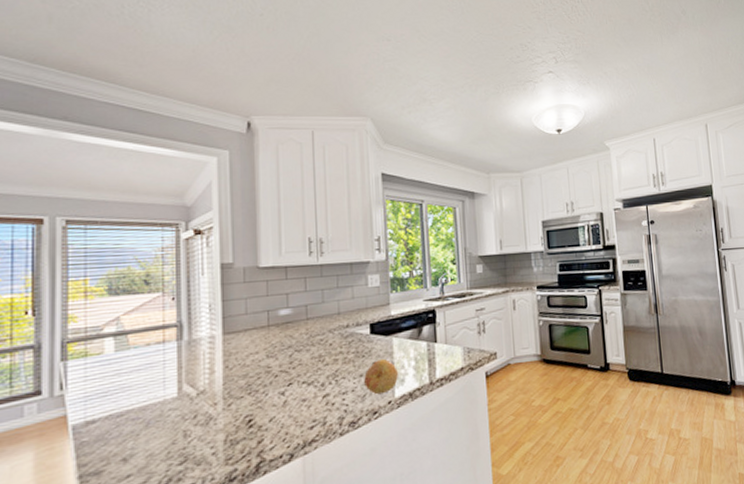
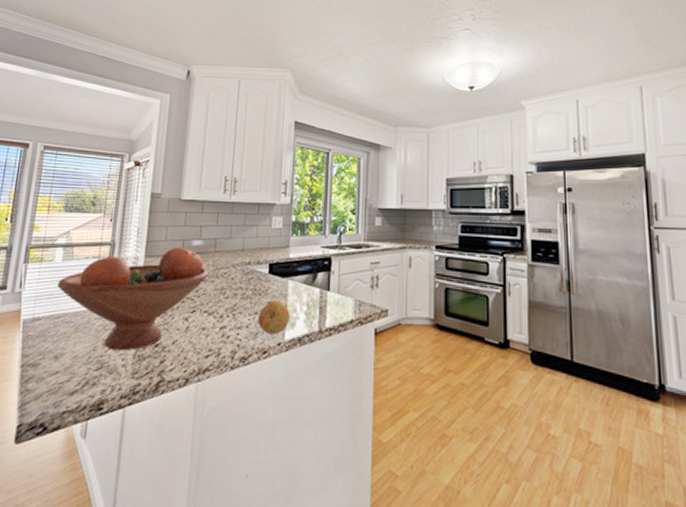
fruit bowl: none [113,318,303,440] -> present [57,246,209,351]

